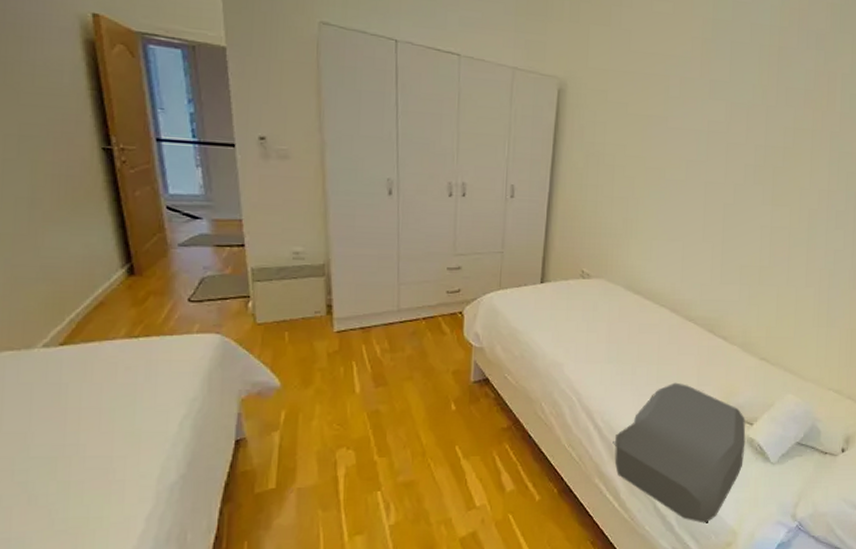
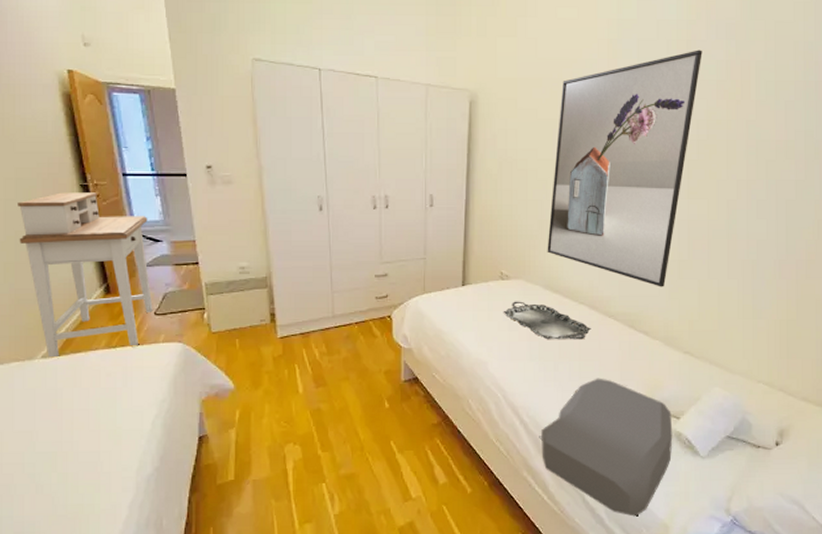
desk: none [19,155,187,349] -> present [18,192,153,359]
serving tray: none [582,301,671,343] -> present [503,301,591,340]
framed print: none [630,57,793,293] -> present [547,50,703,287]

